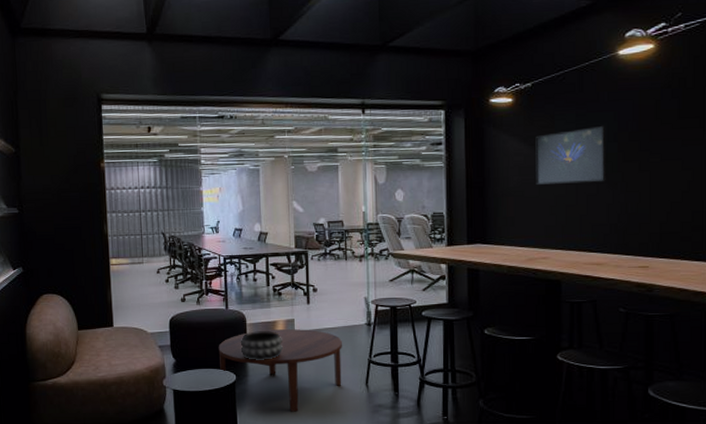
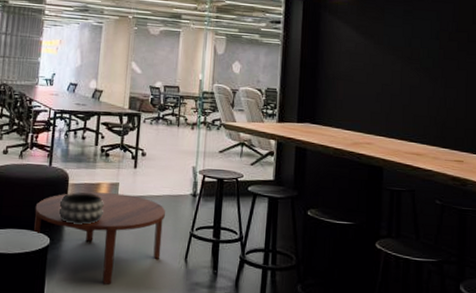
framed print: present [535,125,606,186] -> none [364,23,429,76]

